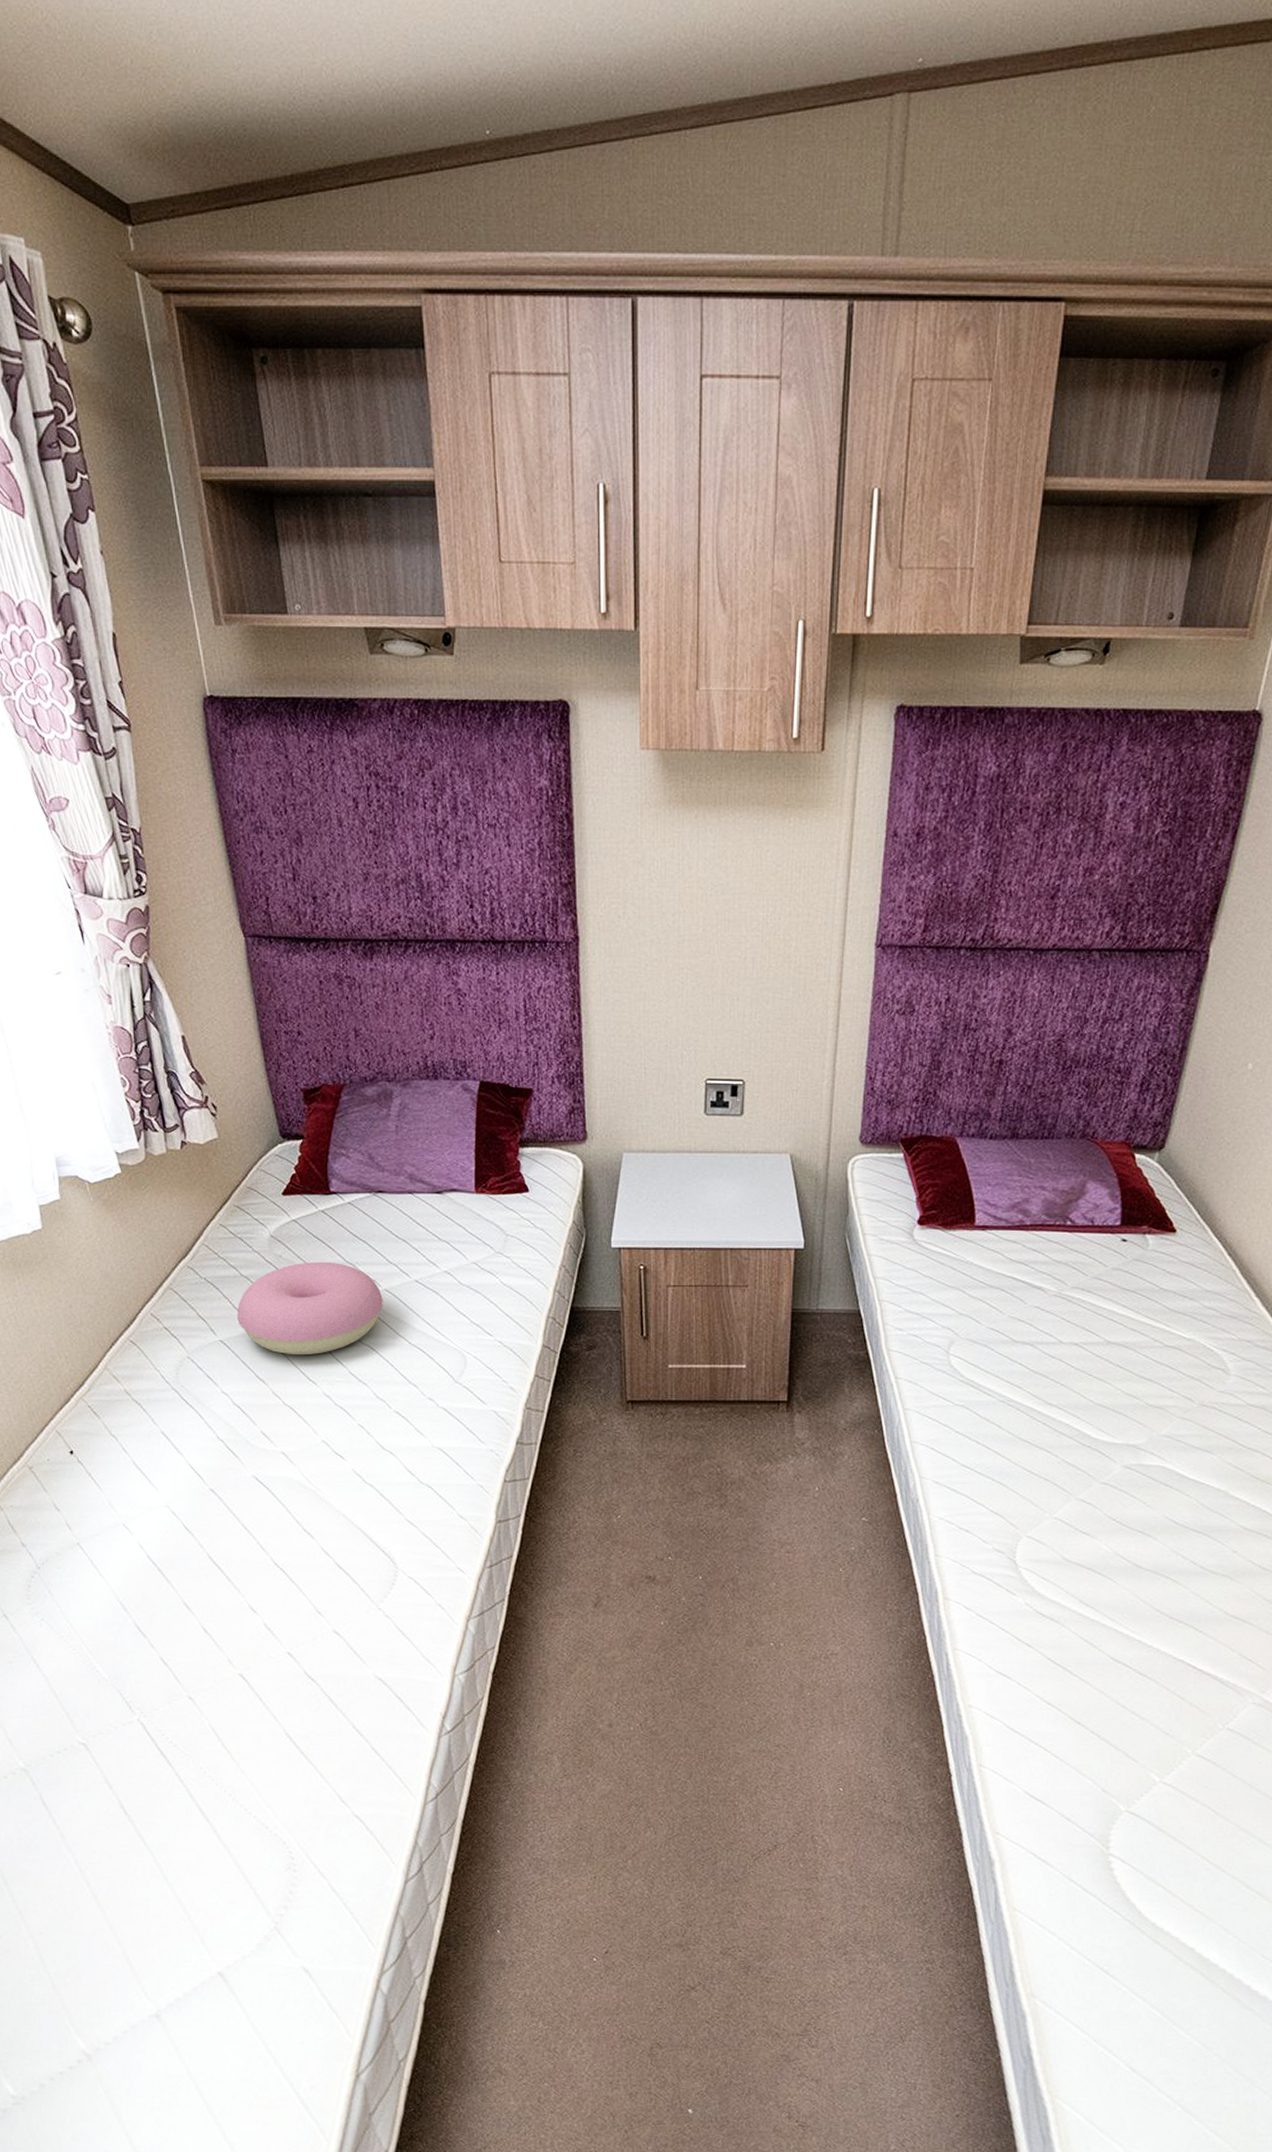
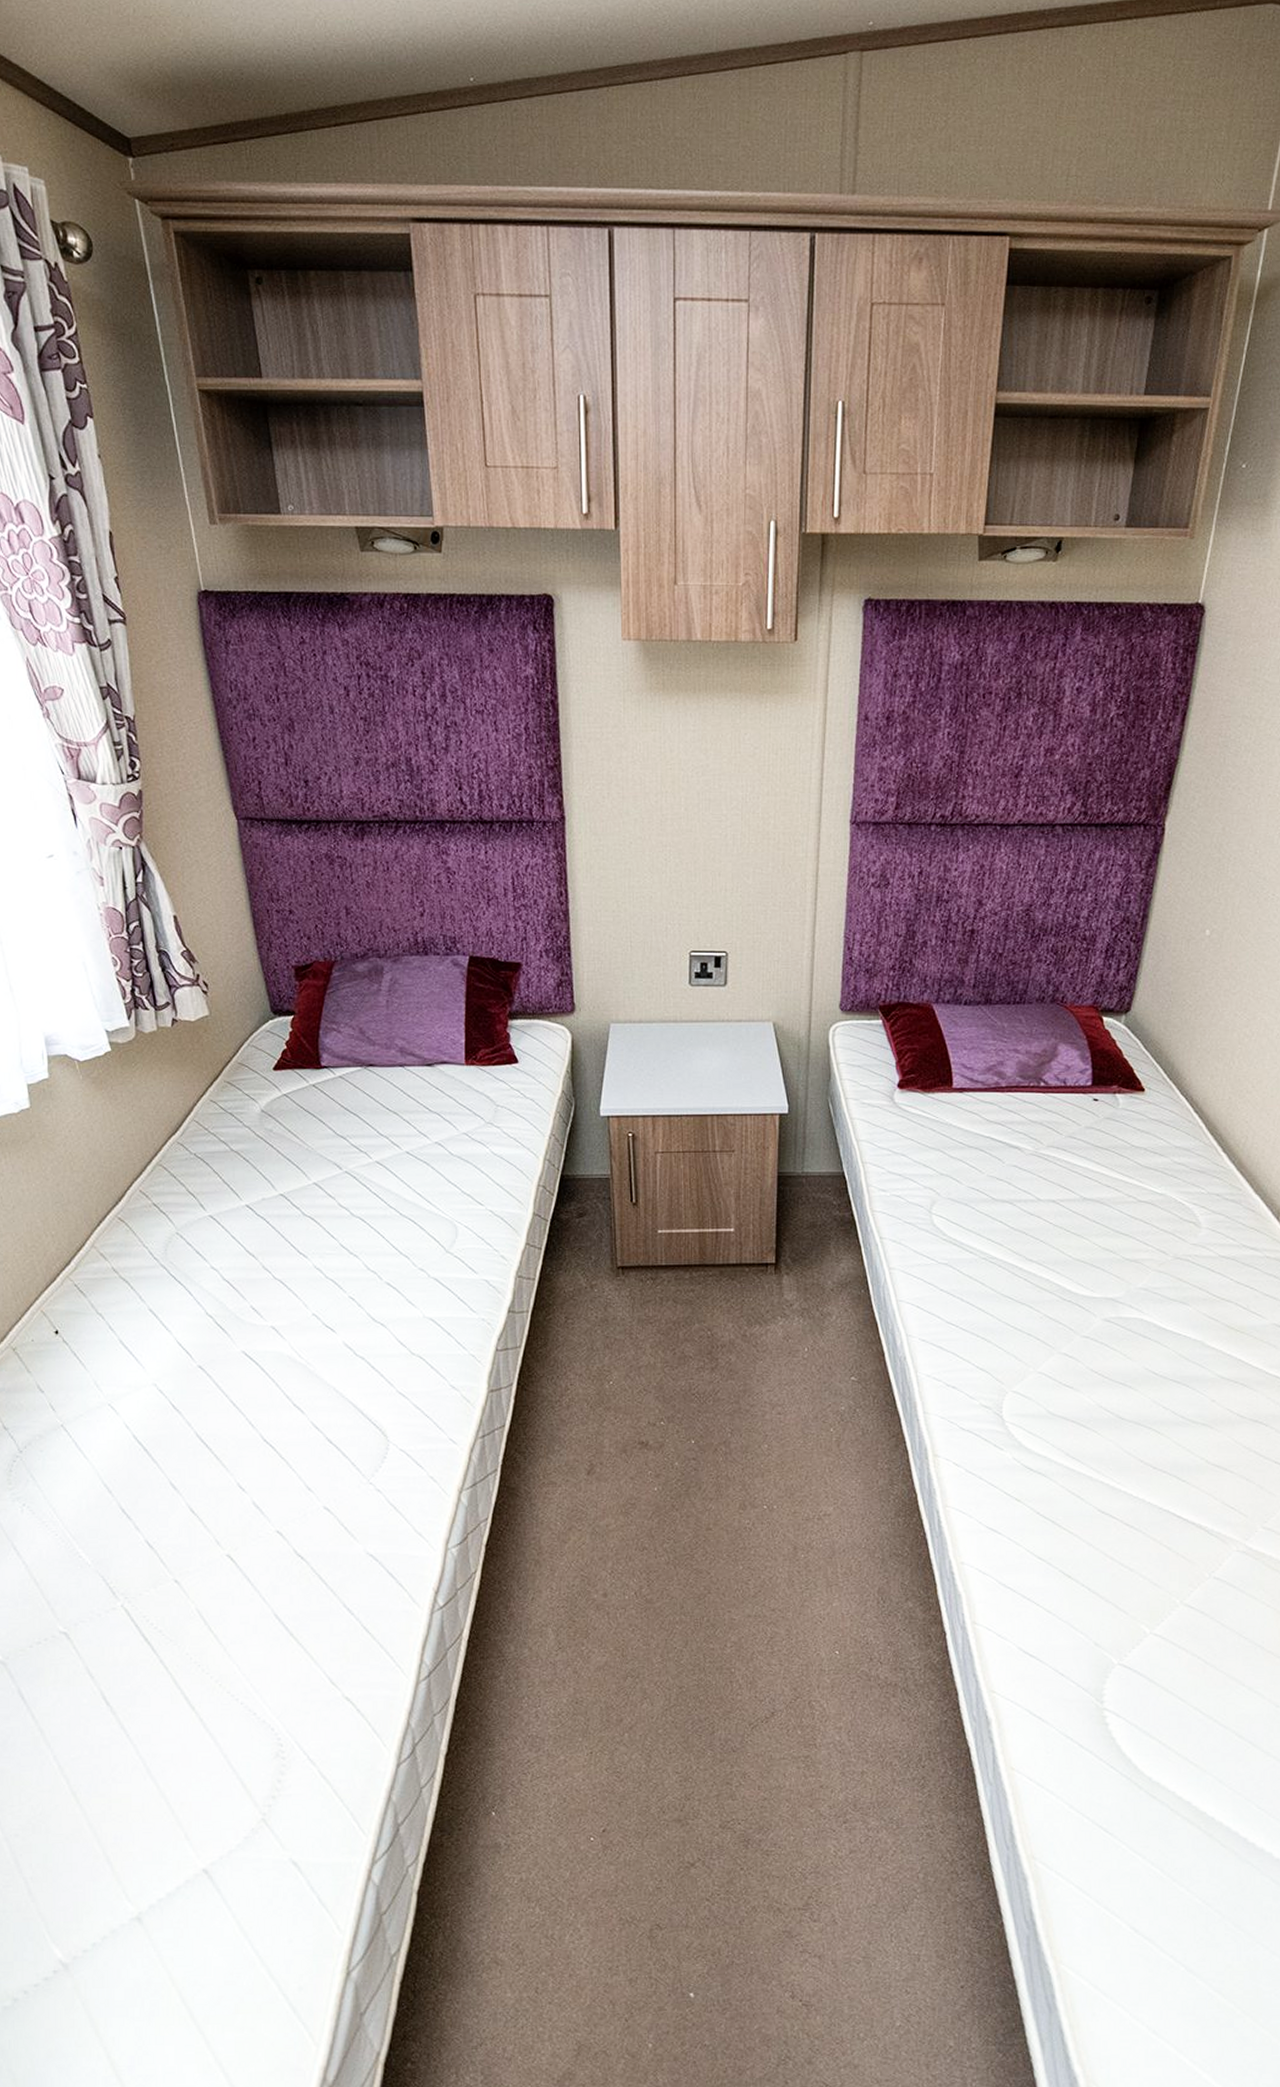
cushion: present [237,1261,383,1356] -> none [227,1135,374,1229]

